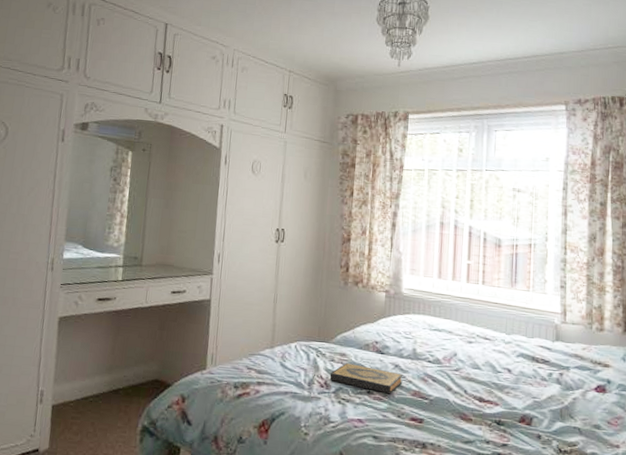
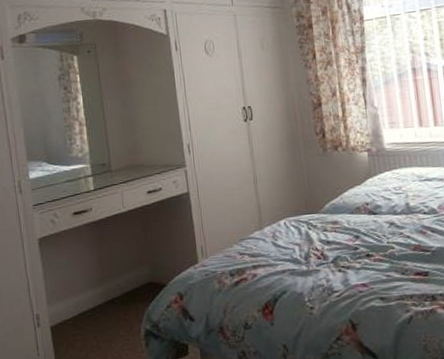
hardback book: present [329,362,403,394] -> none [325,229,401,254]

